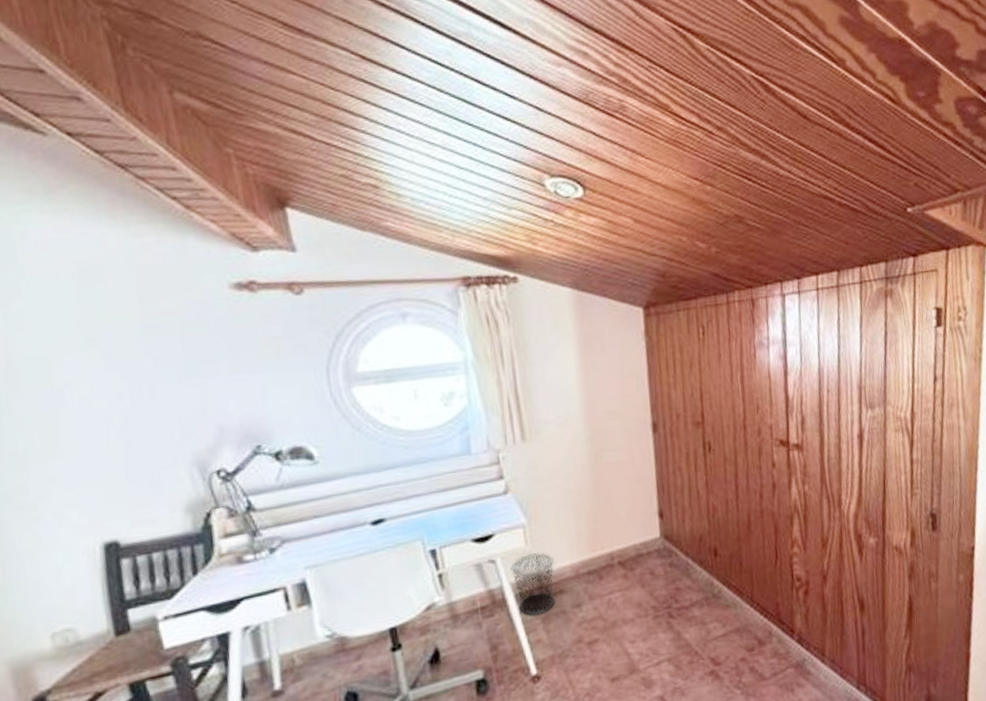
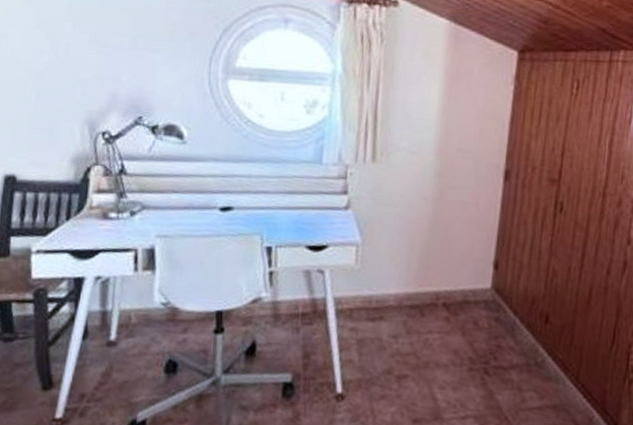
waste bin: present [511,552,556,617] -> none [337,272,380,336]

